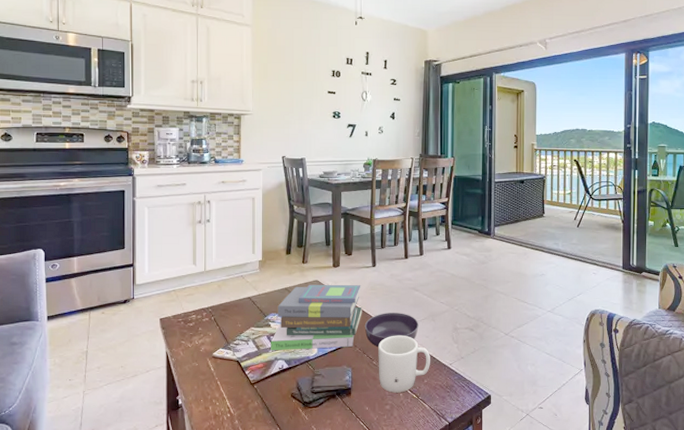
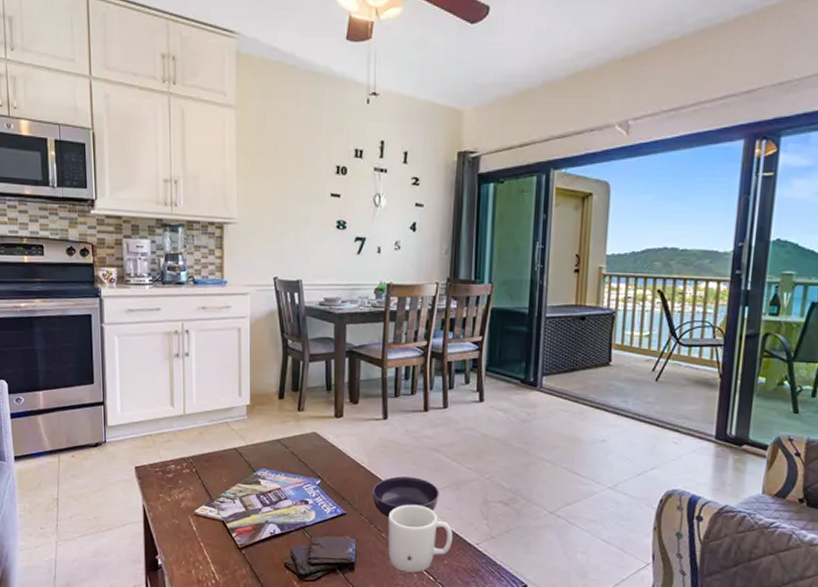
books: present [271,284,362,351] -> none [260,436,370,515]

